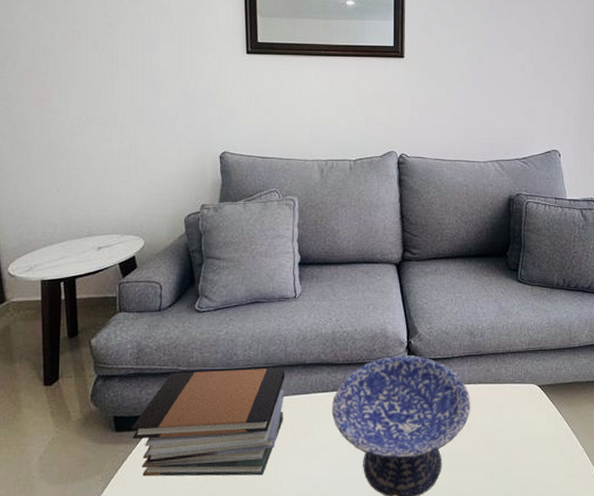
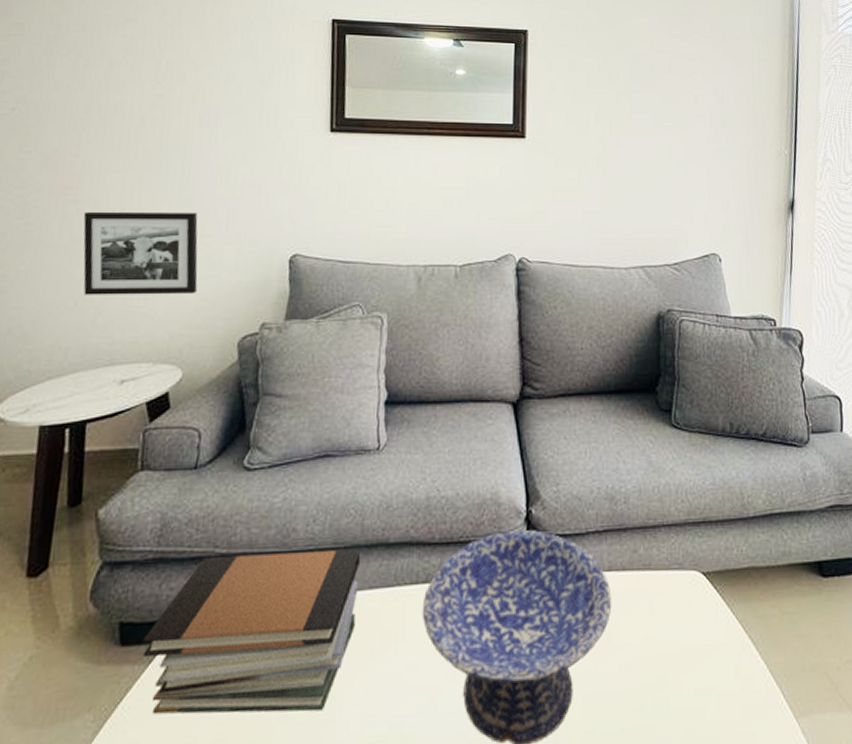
picture frame: none [57,118,150,184] -> present [83,211,198,295]

